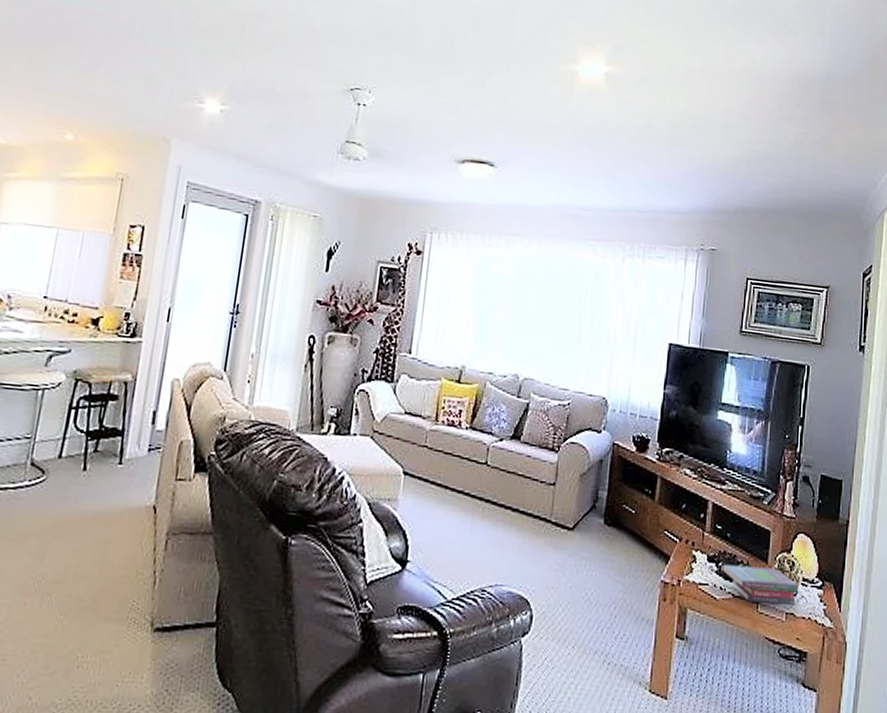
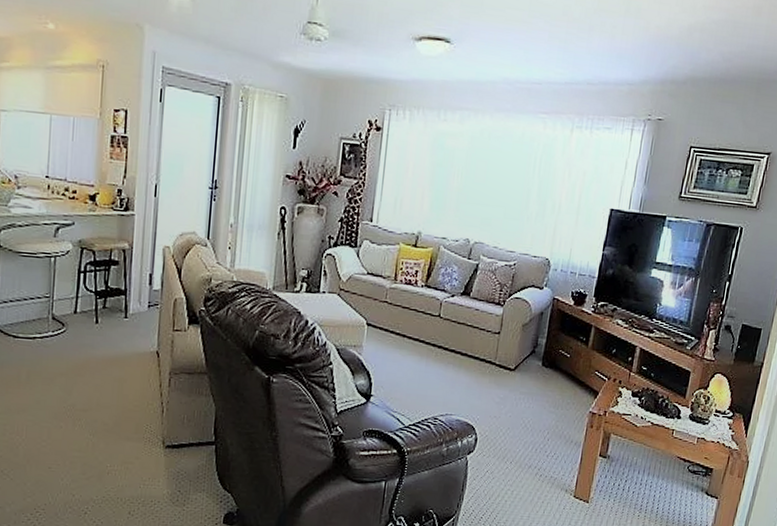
books: present [722,564,799,605] -> none [644,398,712,432]

